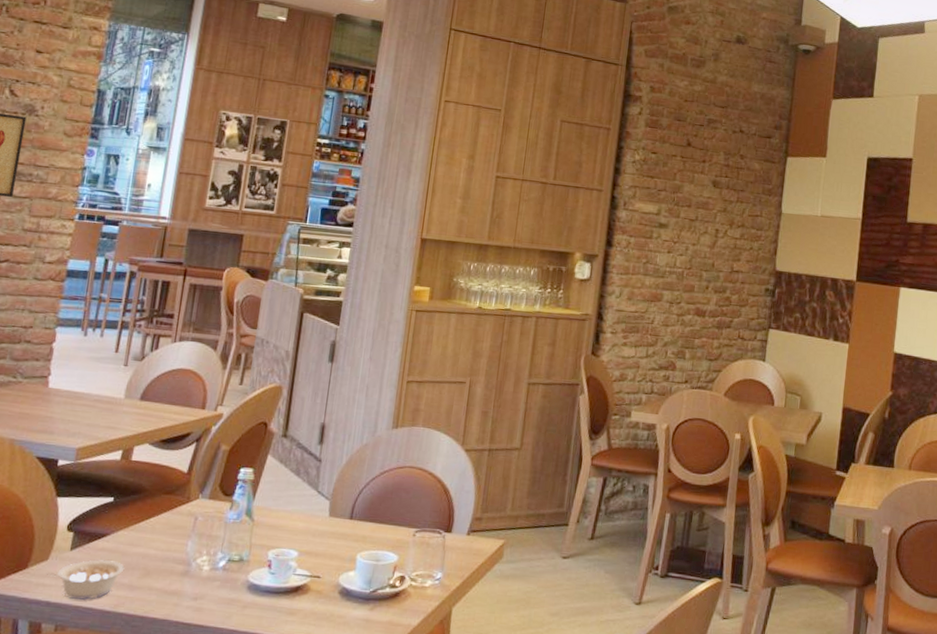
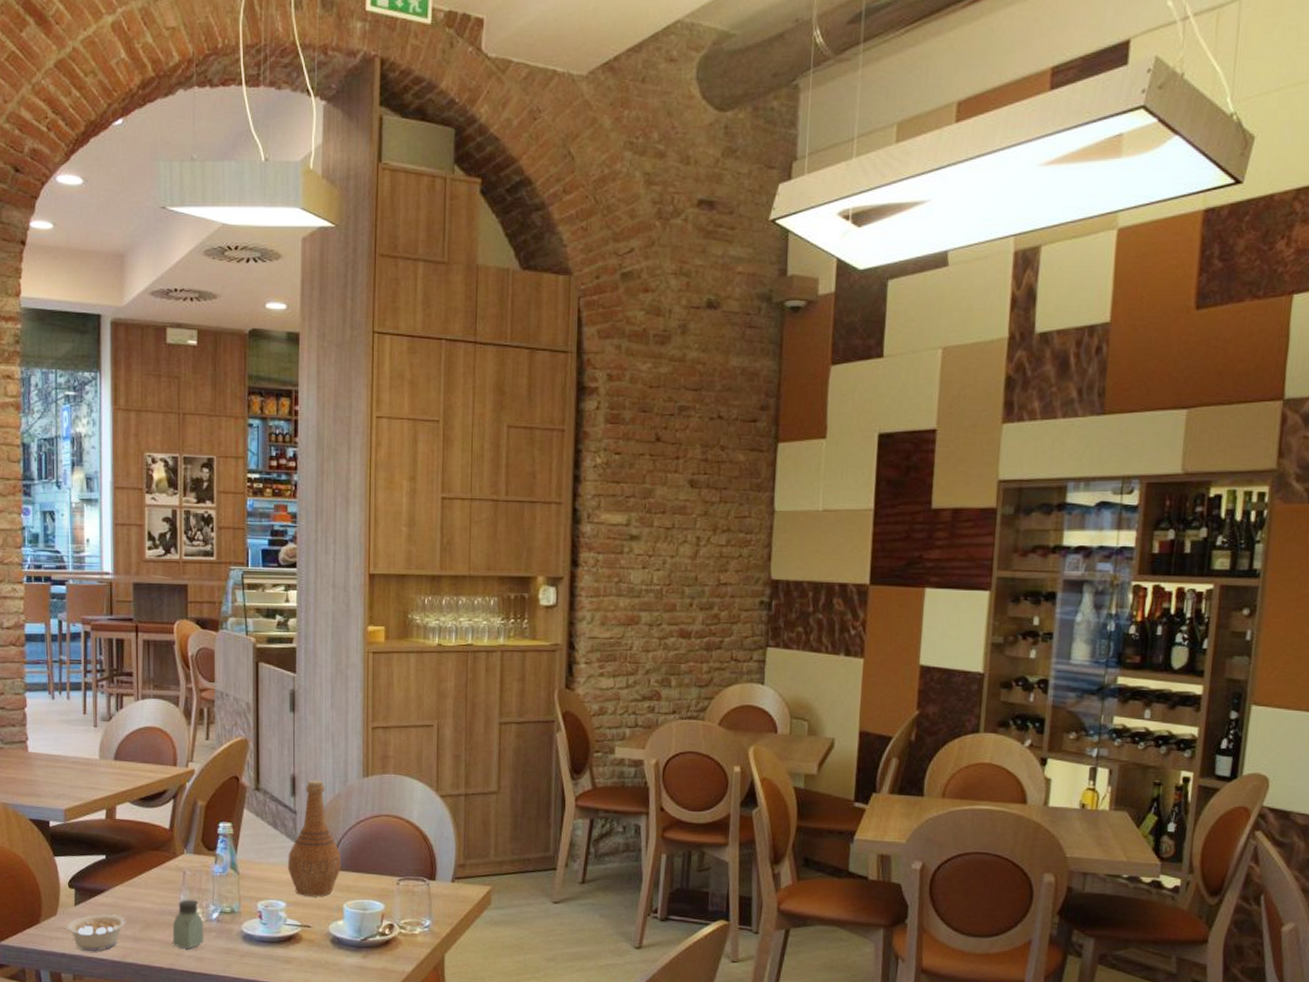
saltshaker: none [171,546,209,598] -> present [172,899,204,949]
vase: none [305,429,361,547] -> present [288,780,342,897]

